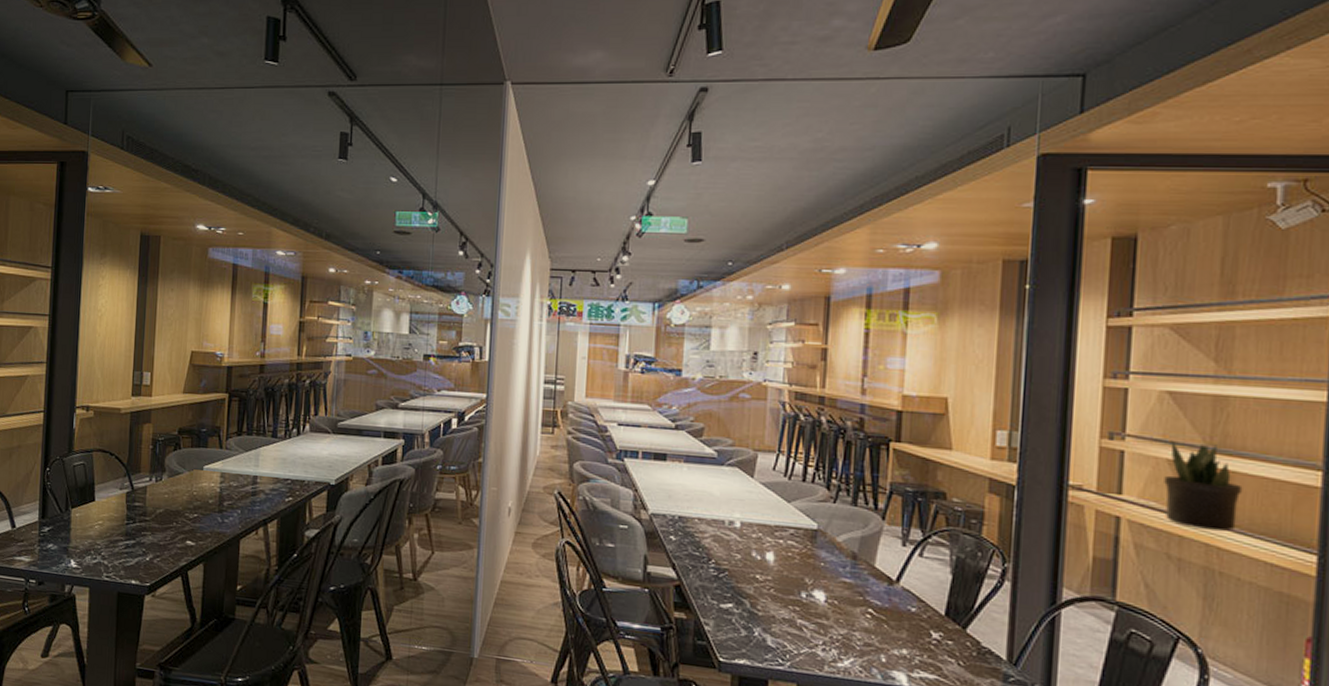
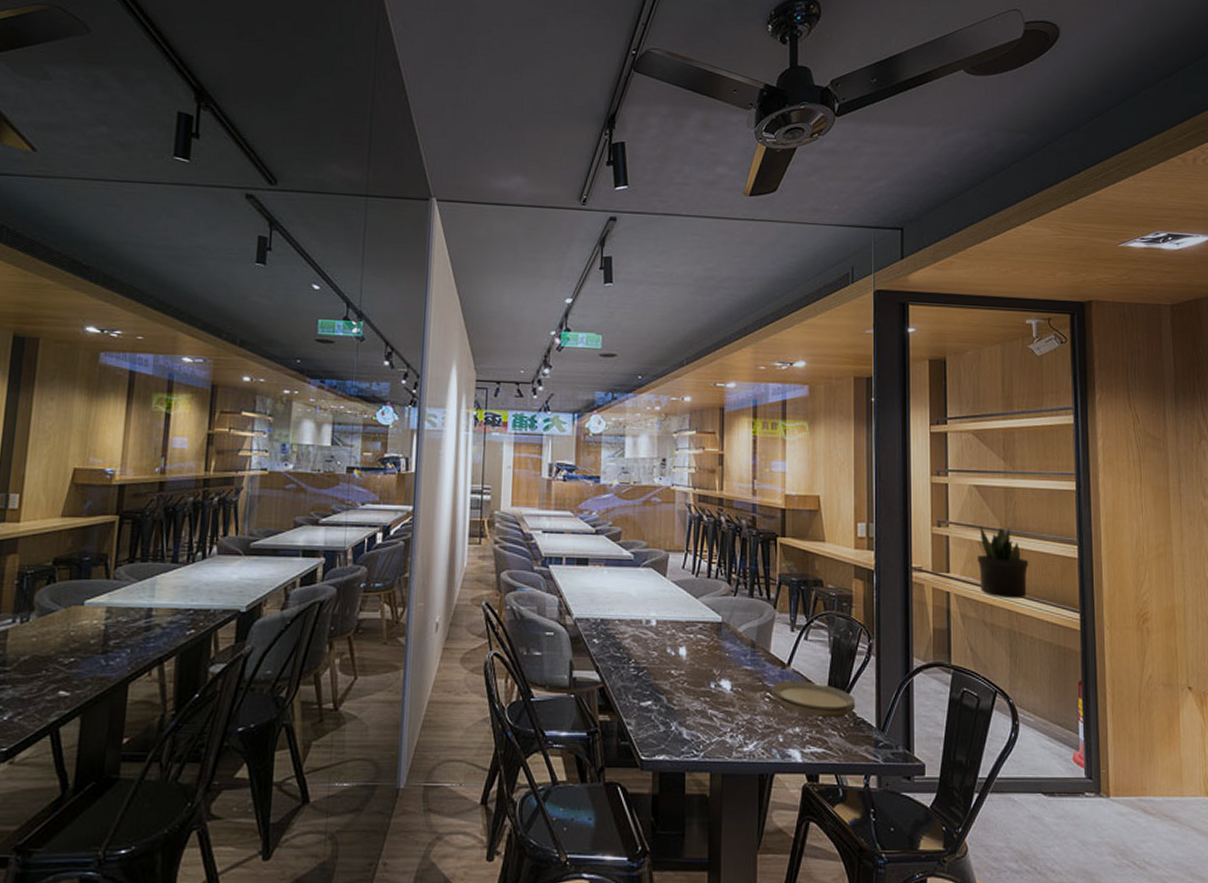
plate: none [874,598,982,645] -> present [771,680,856,718]

